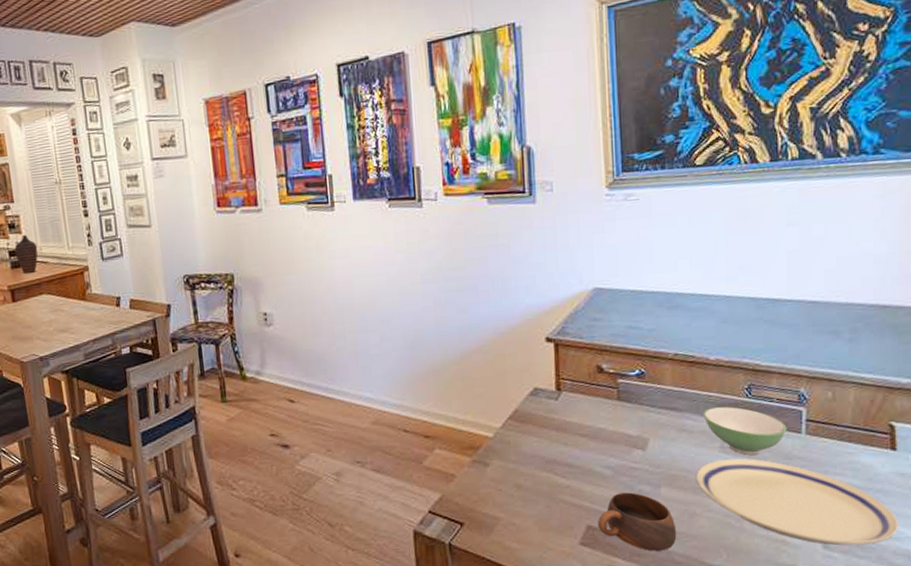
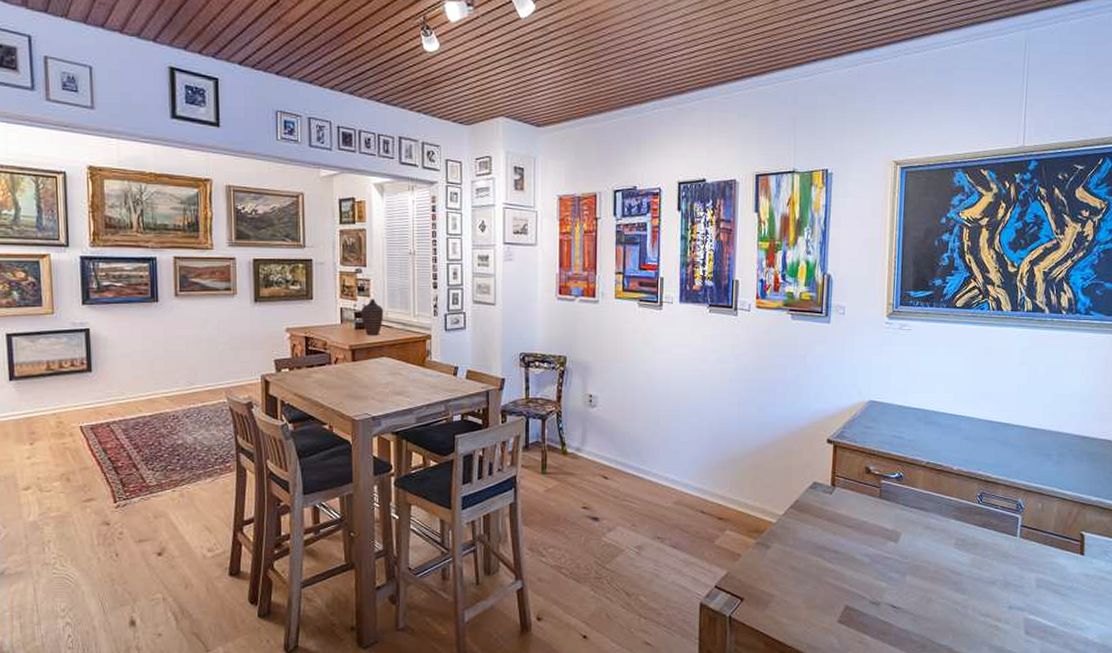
cup: present [598,492,677,551] -> none [854,578,916,631]
plate: present [697,458,898,545] -> none [935,554,1081,632]
bowl: present [702,406,787,456] -> none [944,509,1007,553]

